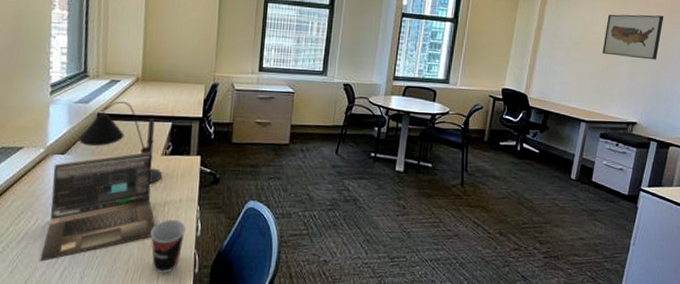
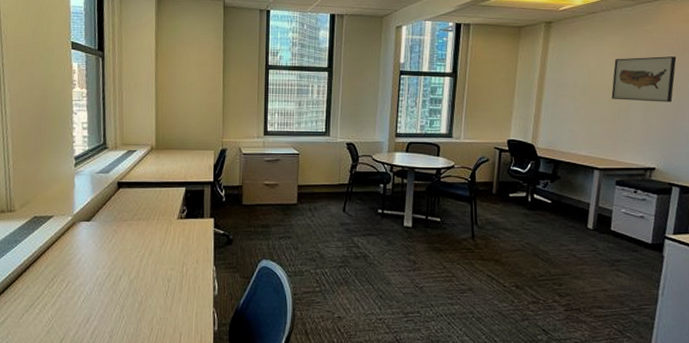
laptop: present [40,151,155,262] -> none [72,216,175,322]
desk lamp: present [79,101,162,183] -> none [102,169,179,246]
cup: present [150,219,186,274] -> none [171,279,203,332]

